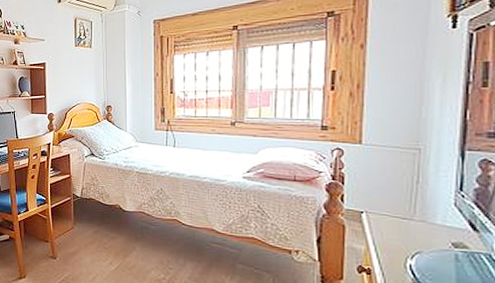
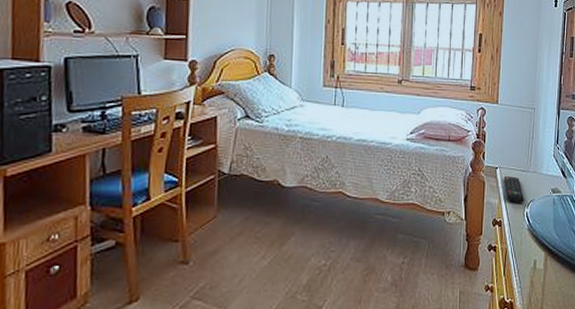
remote control: none [372,222,406,254] -> present [504,176,524,203]

